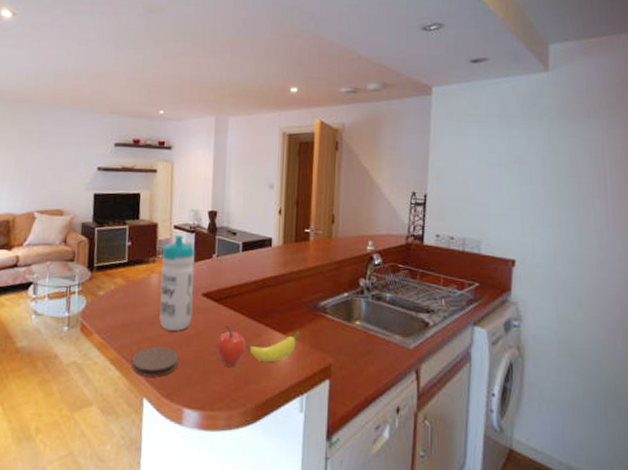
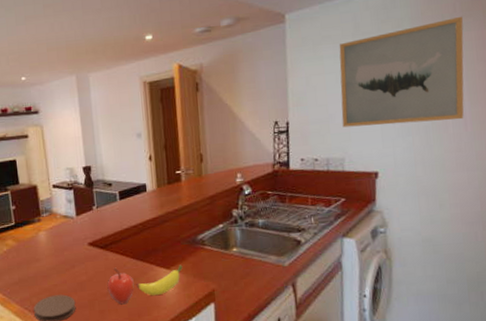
water bottle: present [158,234,195,331] -> none [45,192,82,280]
wall art: none [481,114,609,218] -> present [339,16,464,128]

